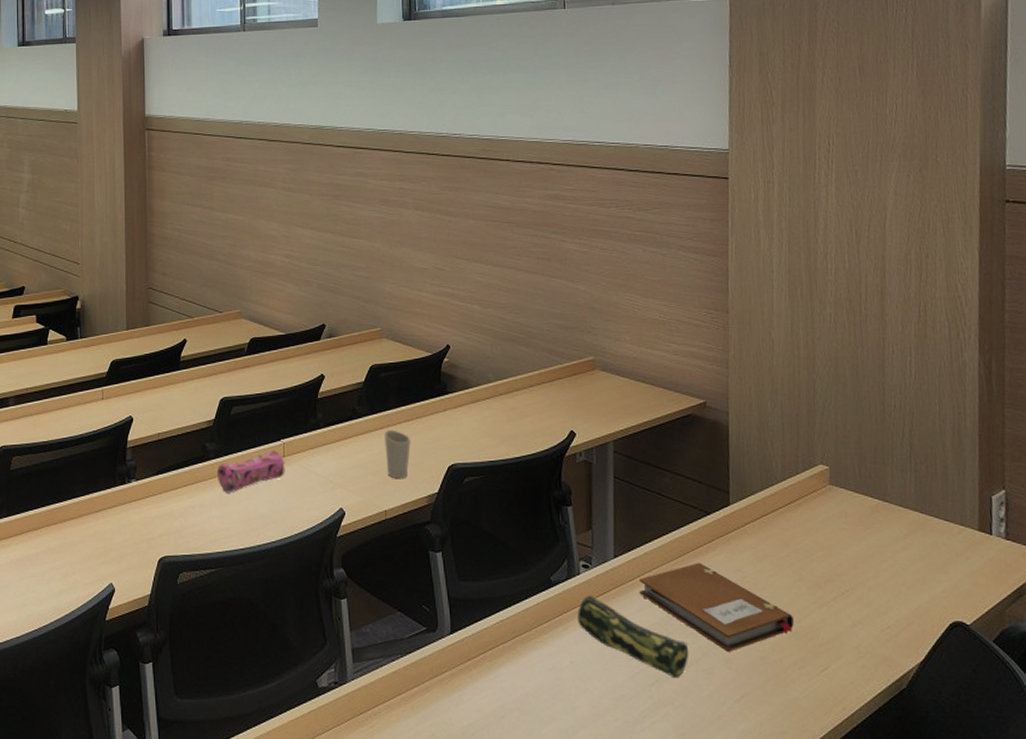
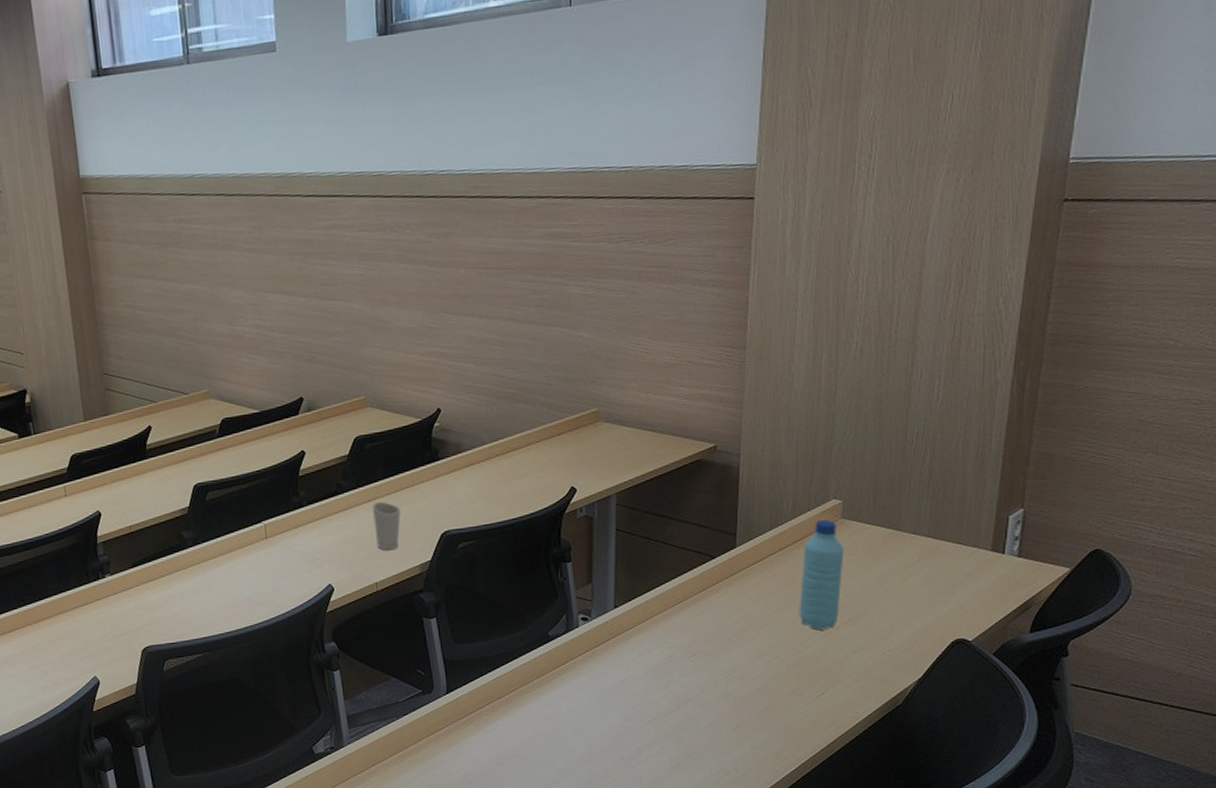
pencil case: present [216,450,285,493] -> none [195,533,269,580]
pencil case: present [577,596,689,679] -> none [576,646,688,715]
notebook: present [638,562,794,652] -> none [638,605,794,686]
water bottle: none [794,483,835,600] -> present [798,519,844,631]

